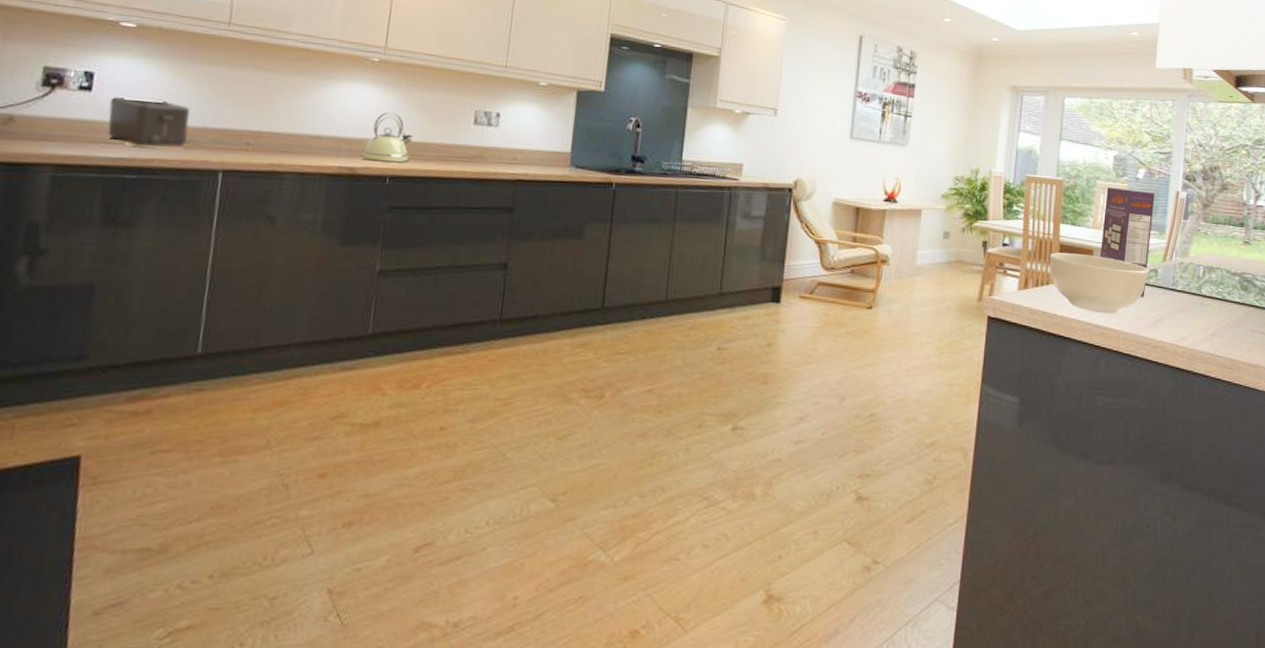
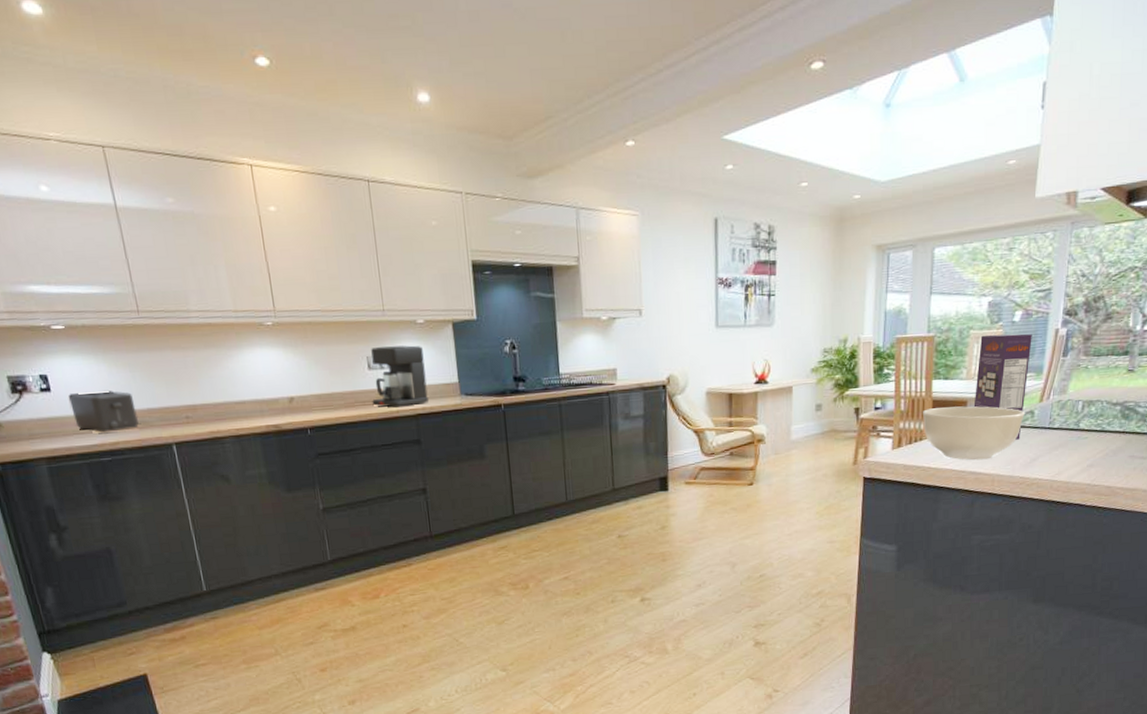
kettle: present [359,111,412,163] -> none [280,369,322,417]
coffee maker: none [469,102,539,170] -> present [371,345,428,408]

